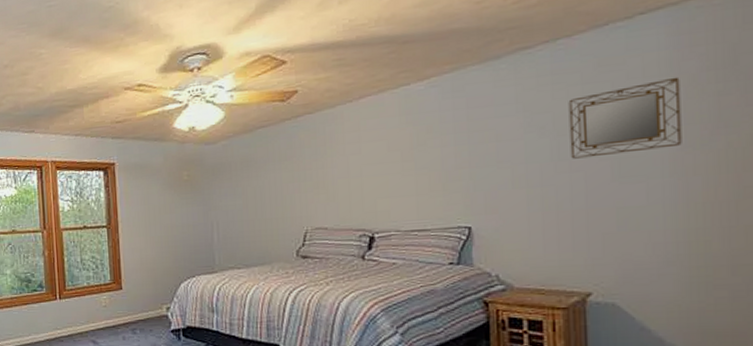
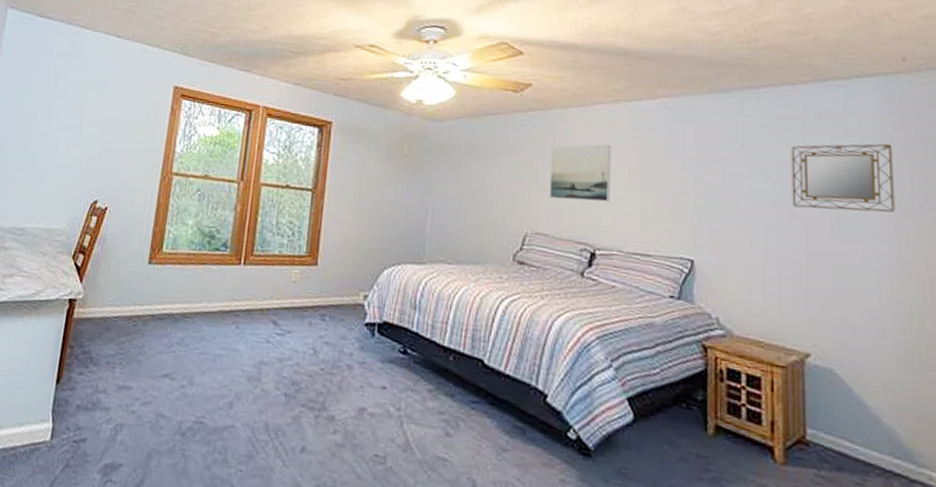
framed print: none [322,134,384,194] -> present [550,144,611,202]

